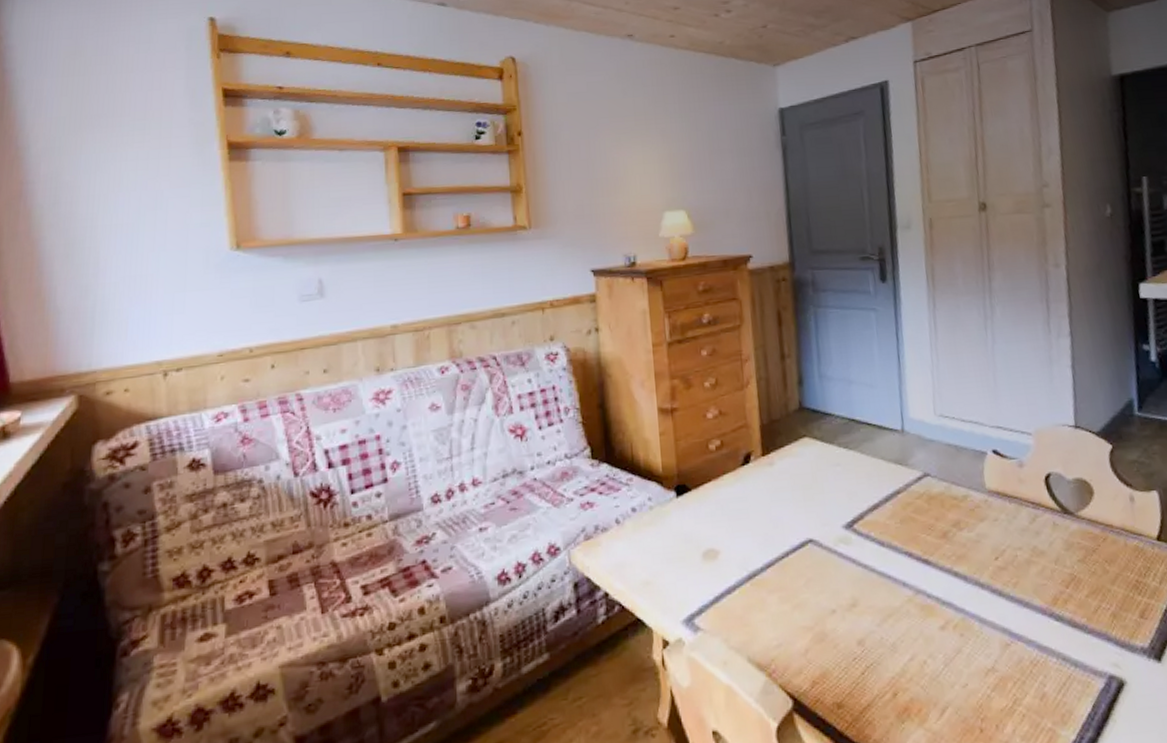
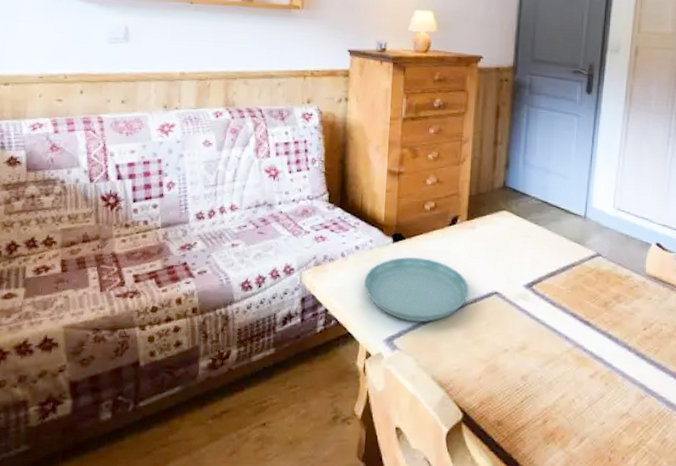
saucer: none [648,510,778,593] -> present [364,257,469,322]

